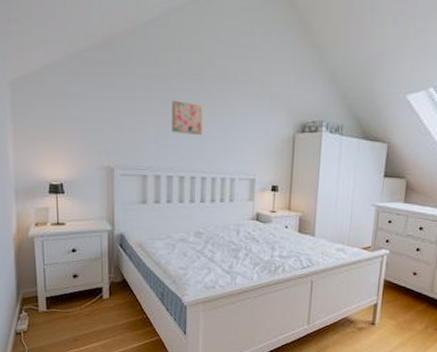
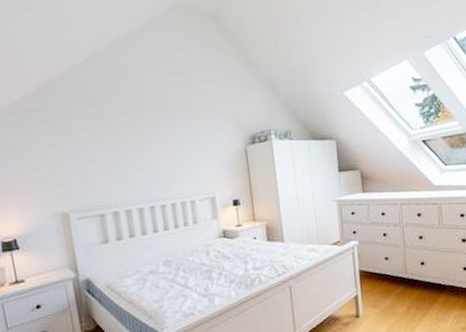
wall art: present [172,100,203,135] -> none [118,134,154,167]

